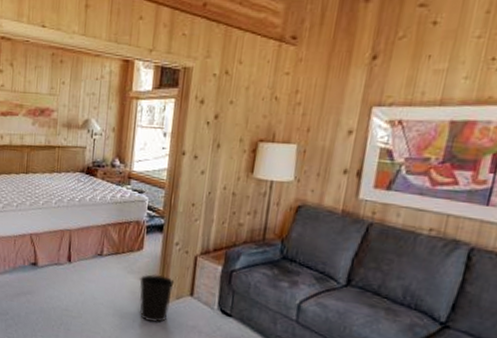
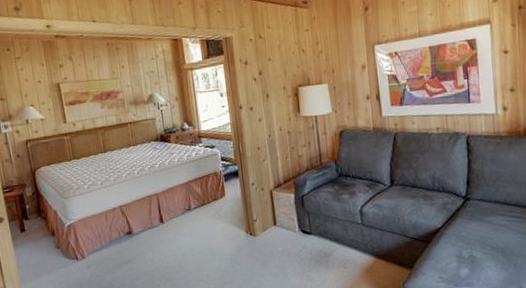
wastebasket: present [140,274,175,323] -> none [228,213,260,258]

